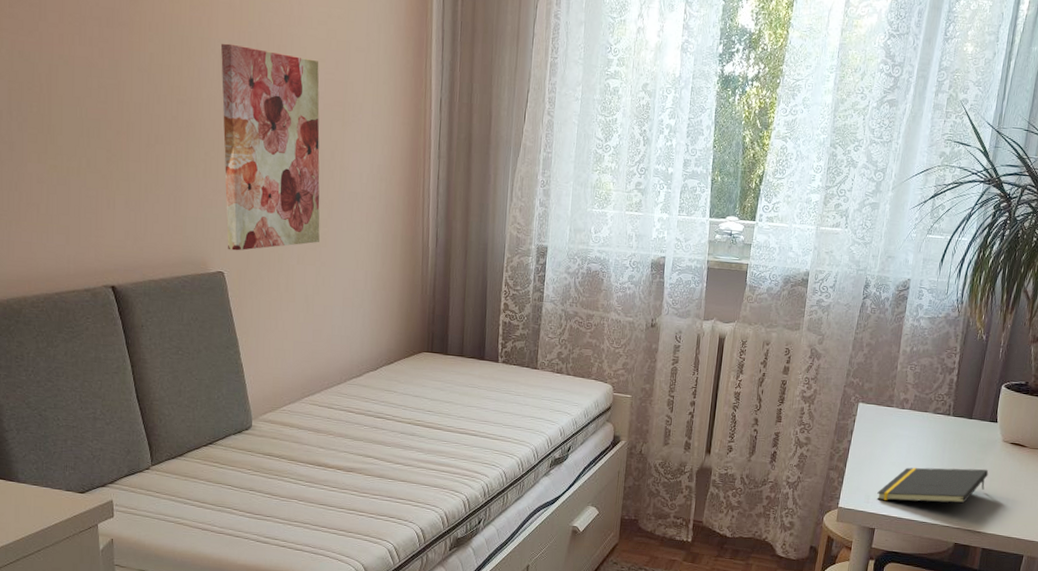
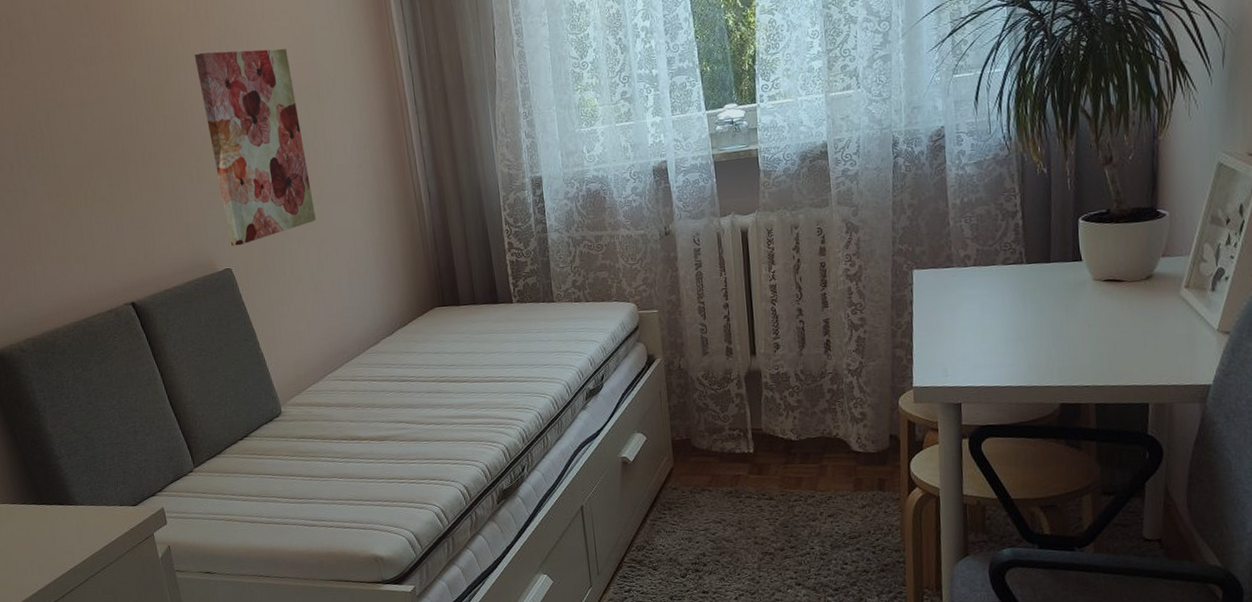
notepad: present [876,467,989,504] -> none [955,314,1085,371]

